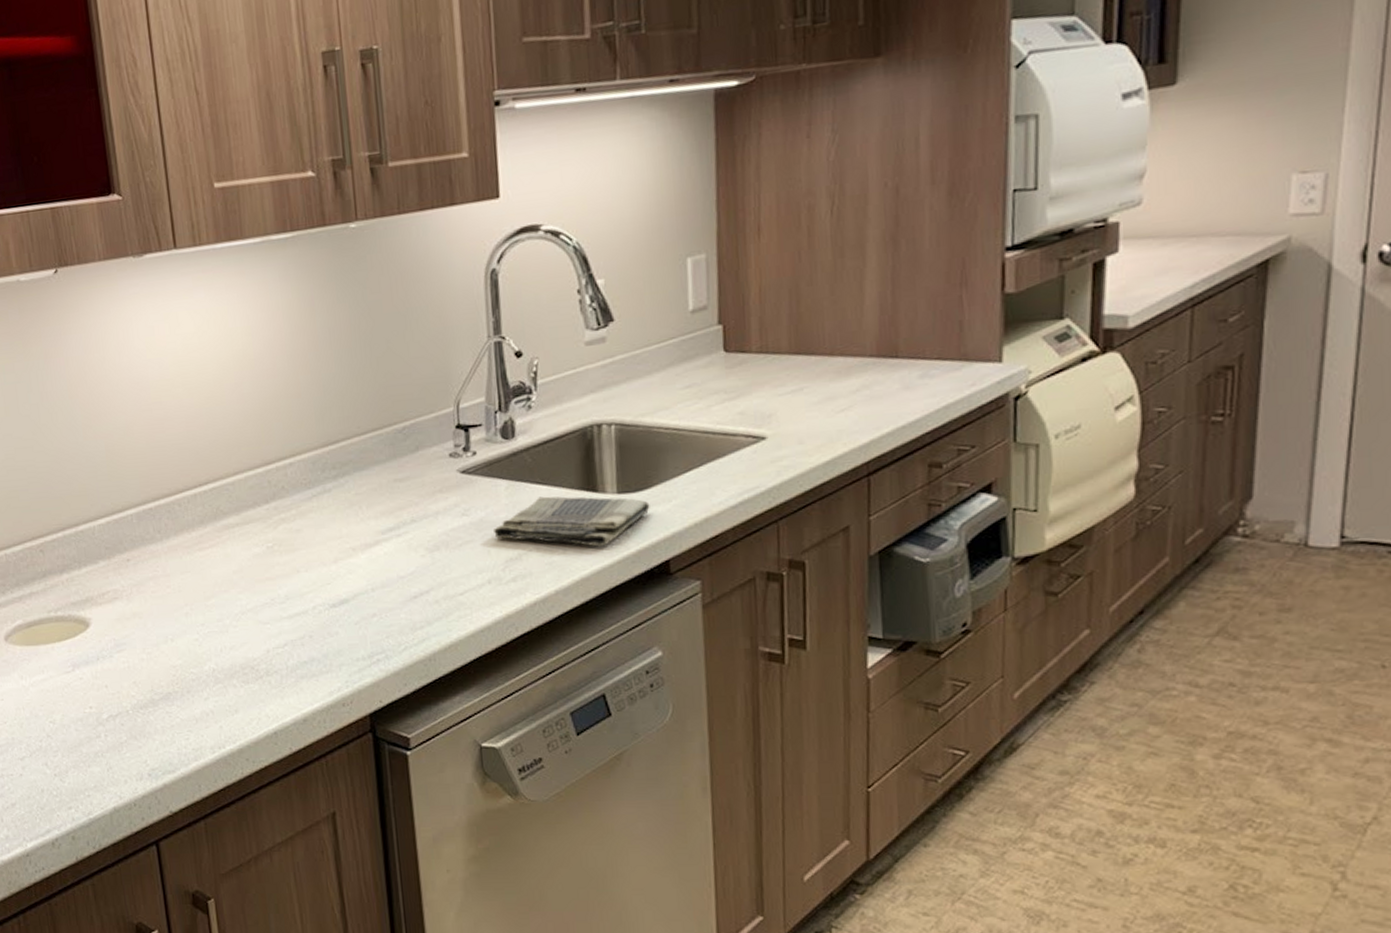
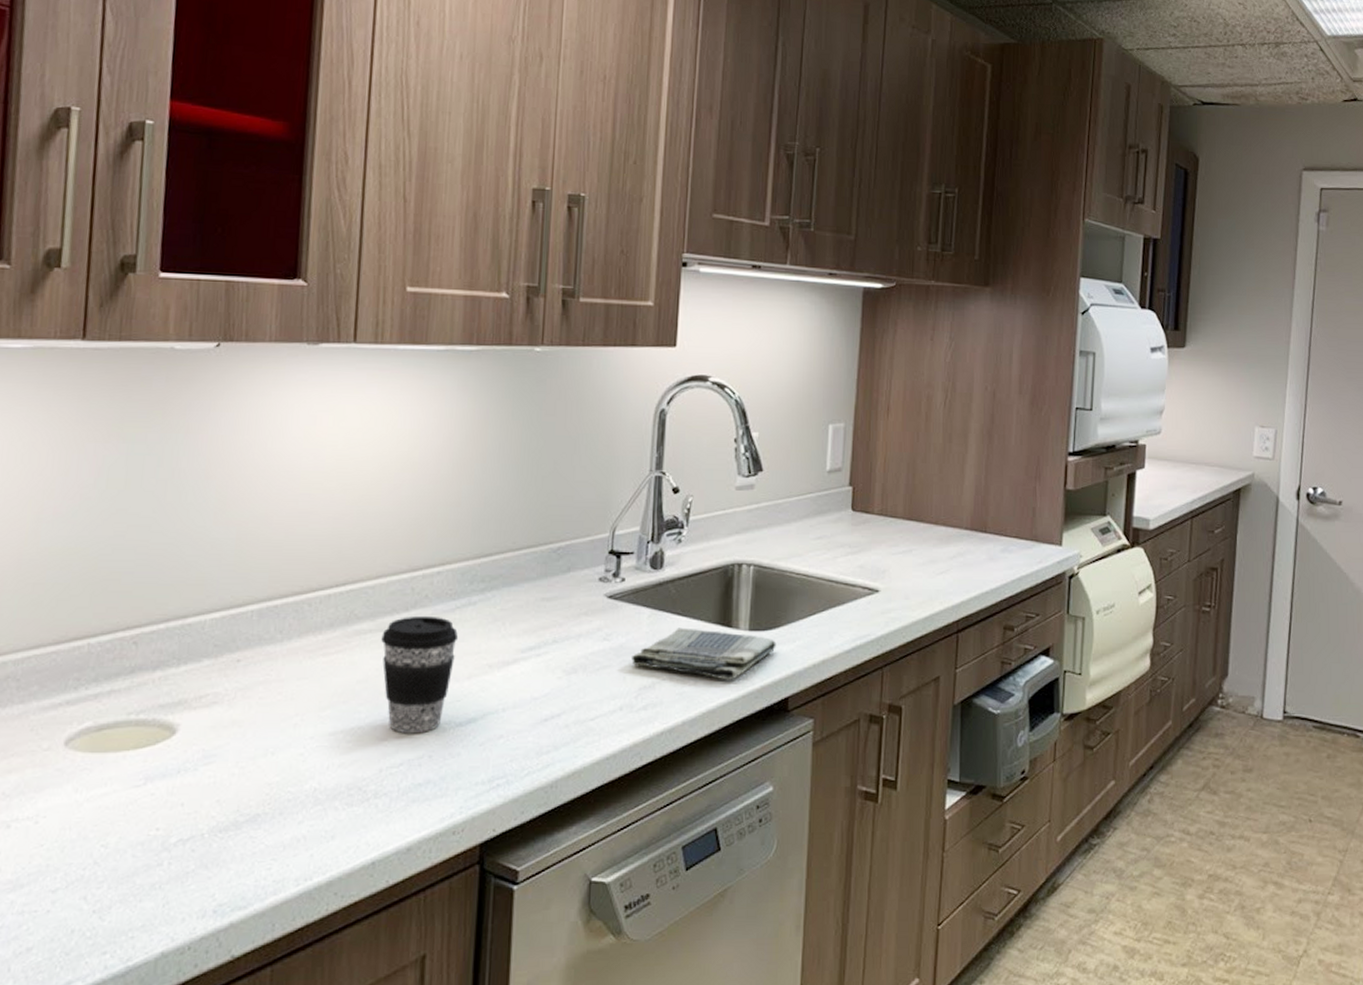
coffee cup: none [248,506,320,616] -> present [381,615,459,733]

